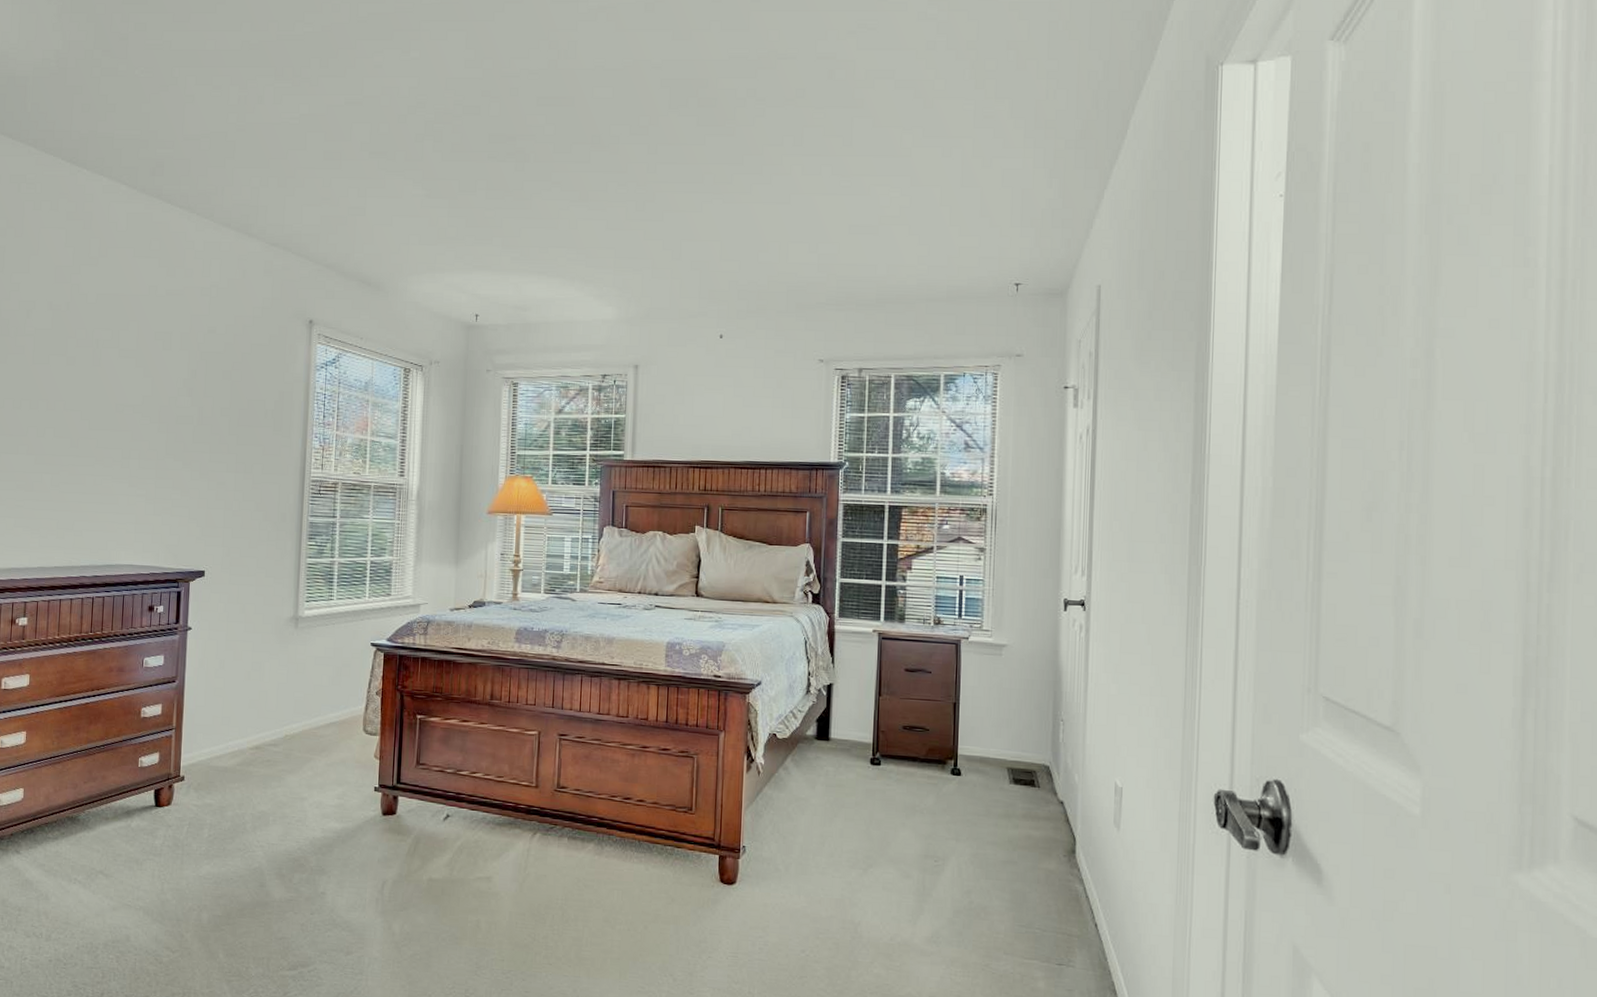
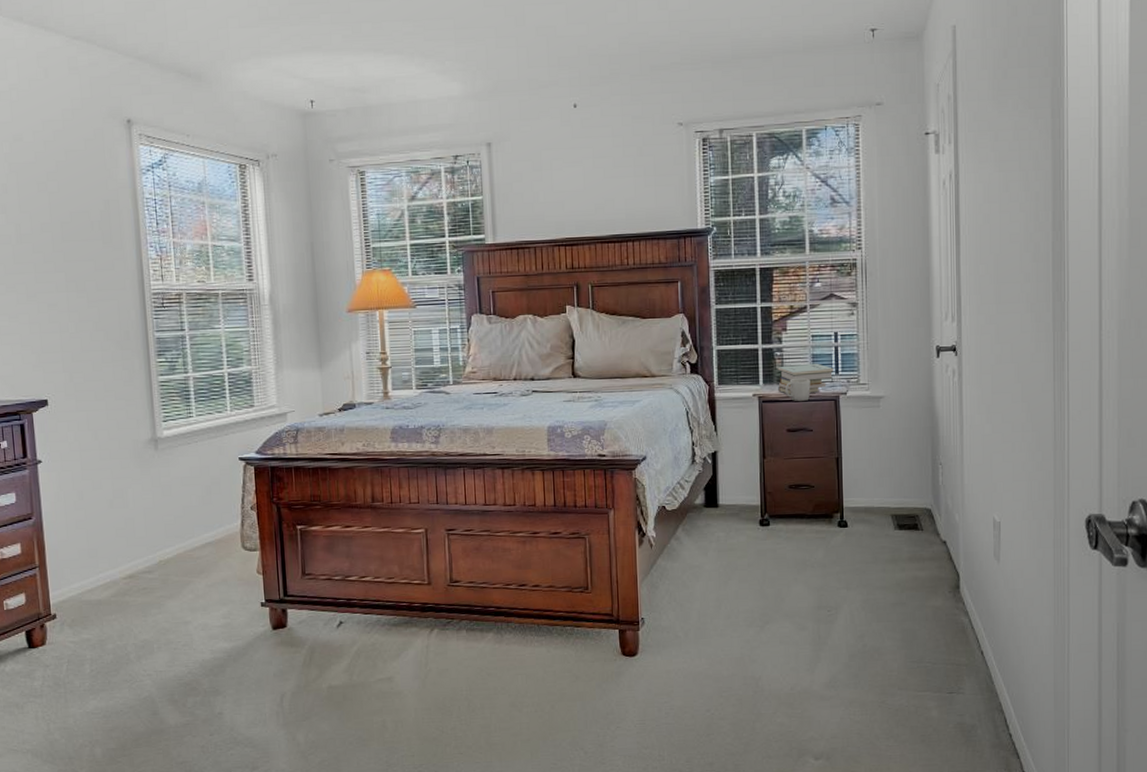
books: none [899,604,957,635] -> present [777,363,834,395]
mug: none [906,617,932,643] -> present [785,377,811,402]

